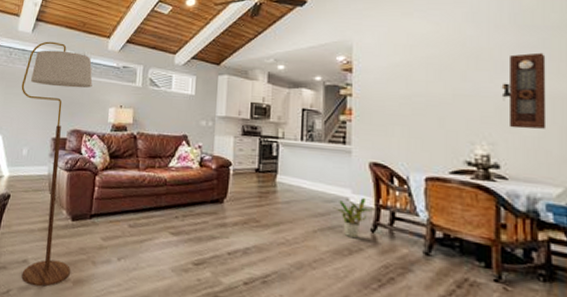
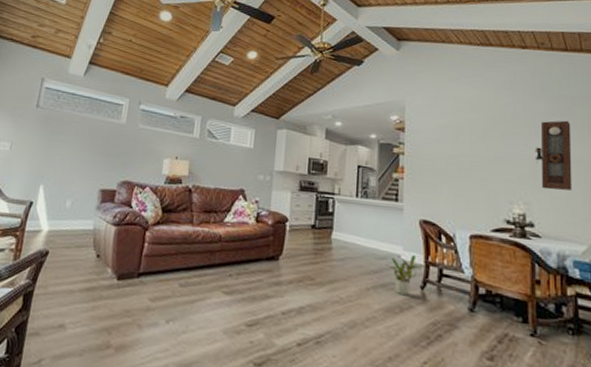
floor lamp: present [21,41,93,287] -> none [56,86,148,355]

